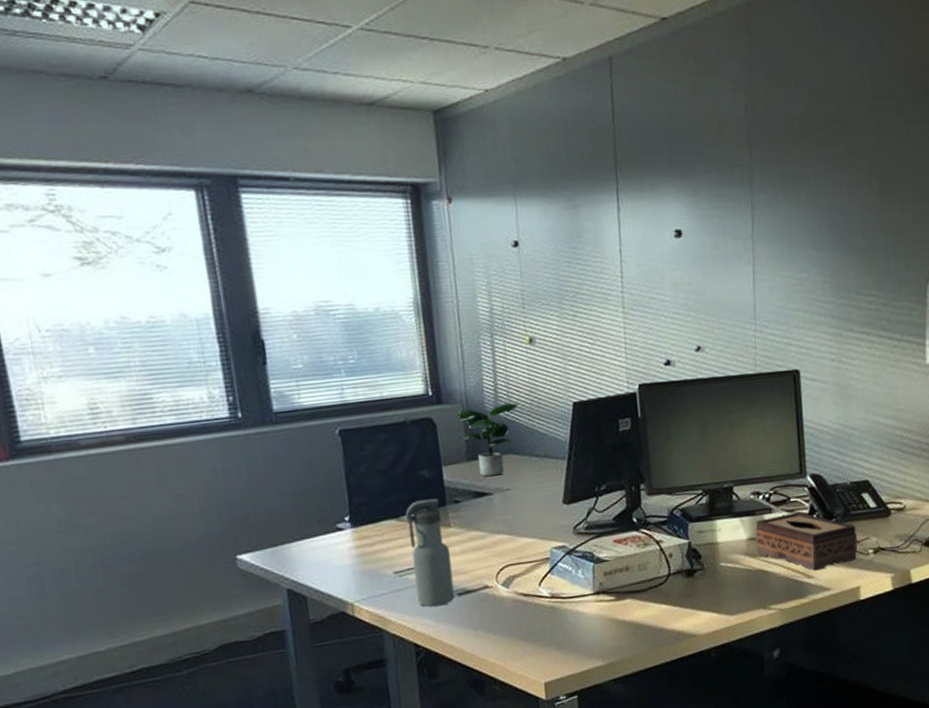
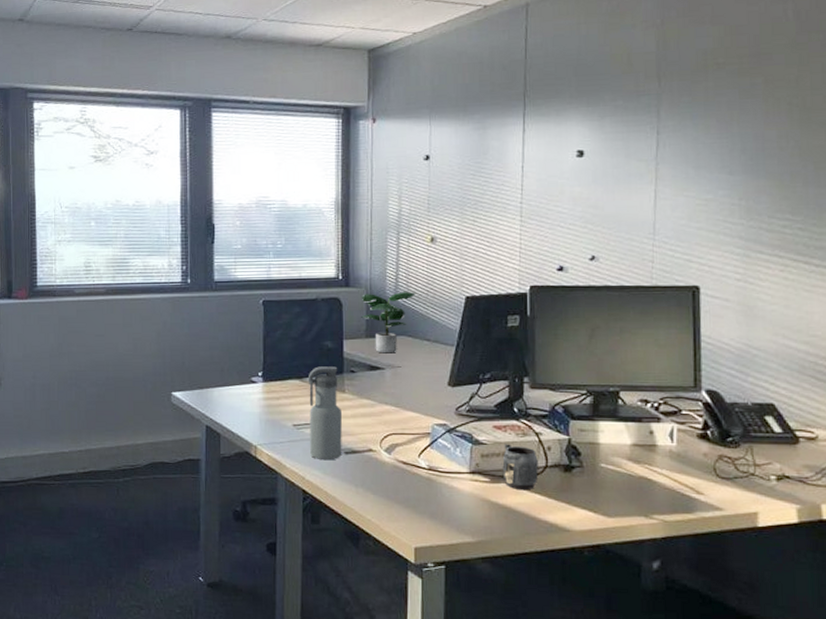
mug: none [625,557,663,603] -> present [502,444,538,489]
tissue box: present [754,512,858,571] -> none [639,426,757,488]

